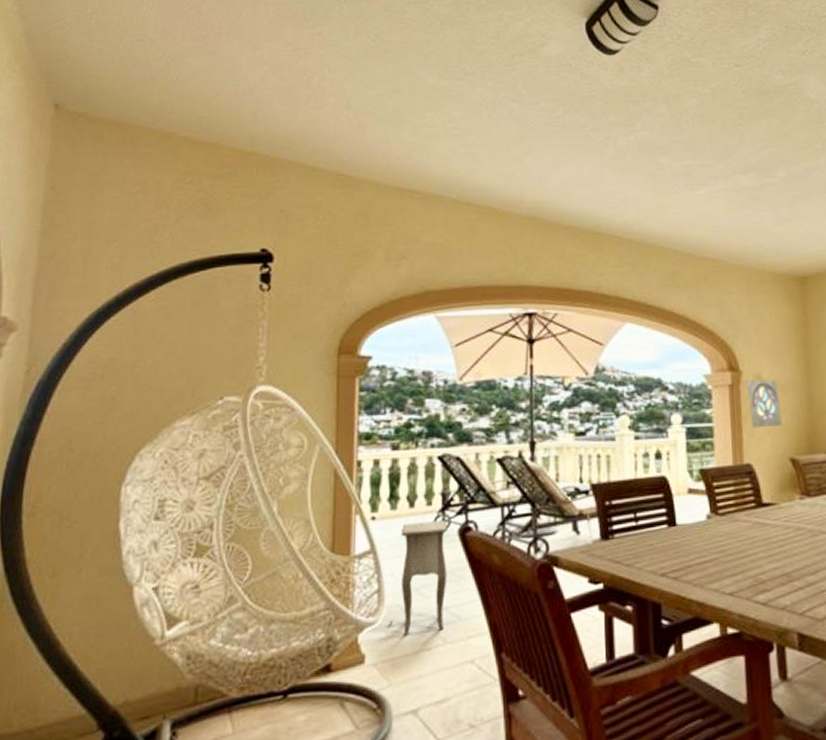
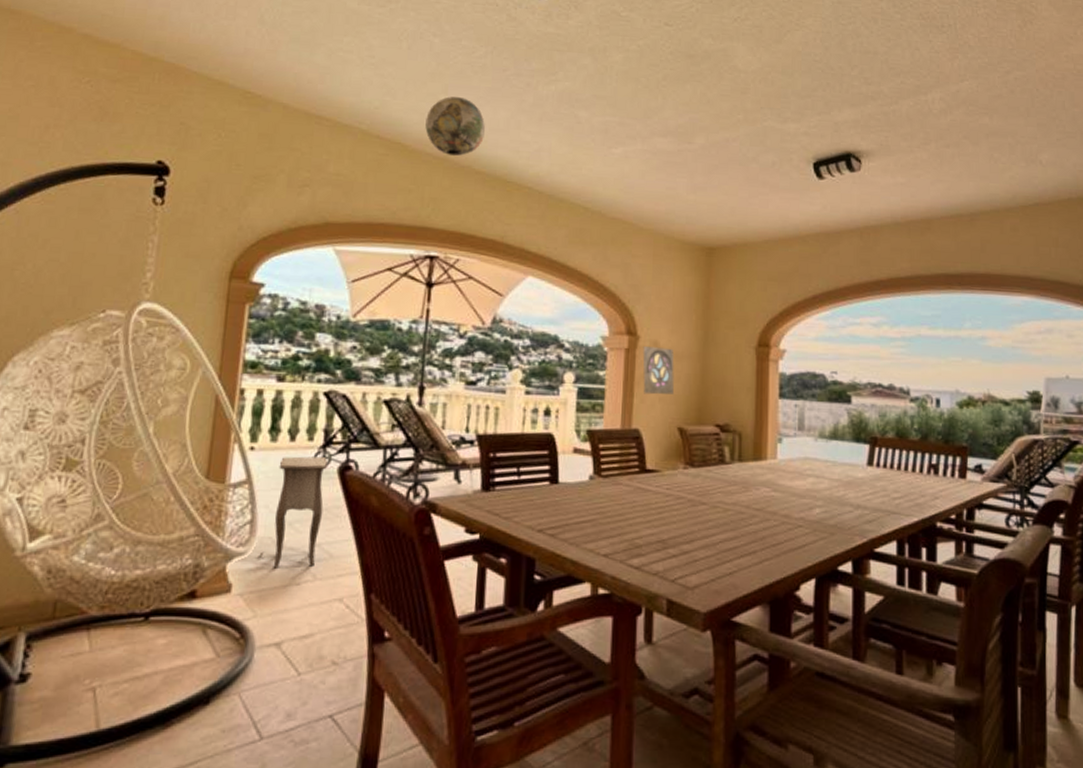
decorative vase: none [512,157,571,215] -> present [425,96,486,157]

